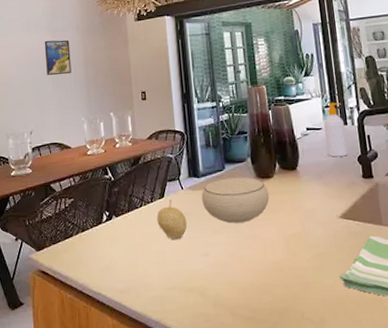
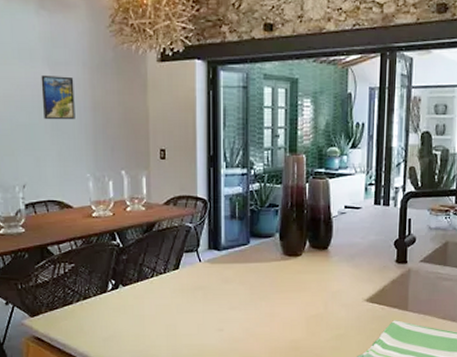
fruit: present [157,198,187,240] -> none [169,271,202,314]
bowl: present [201,177,270,224] -> none [221,253,295,300]
soap bottle: present [323,102,349,157] -> none [363,180,387,239]

